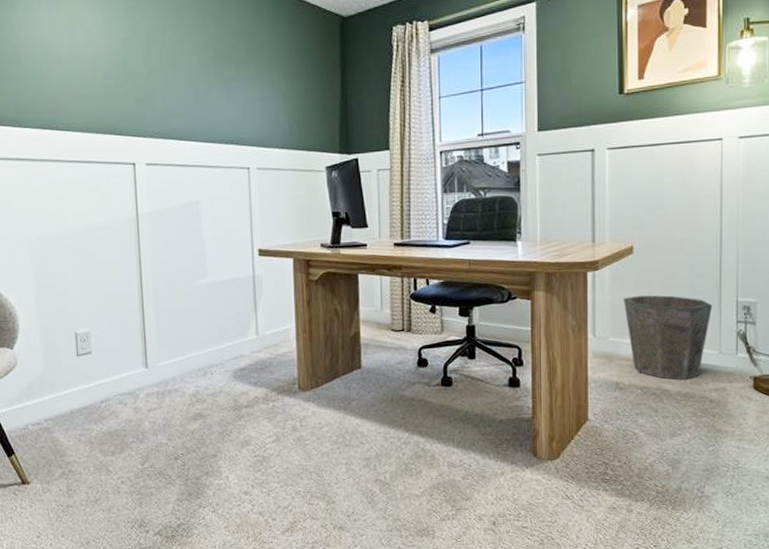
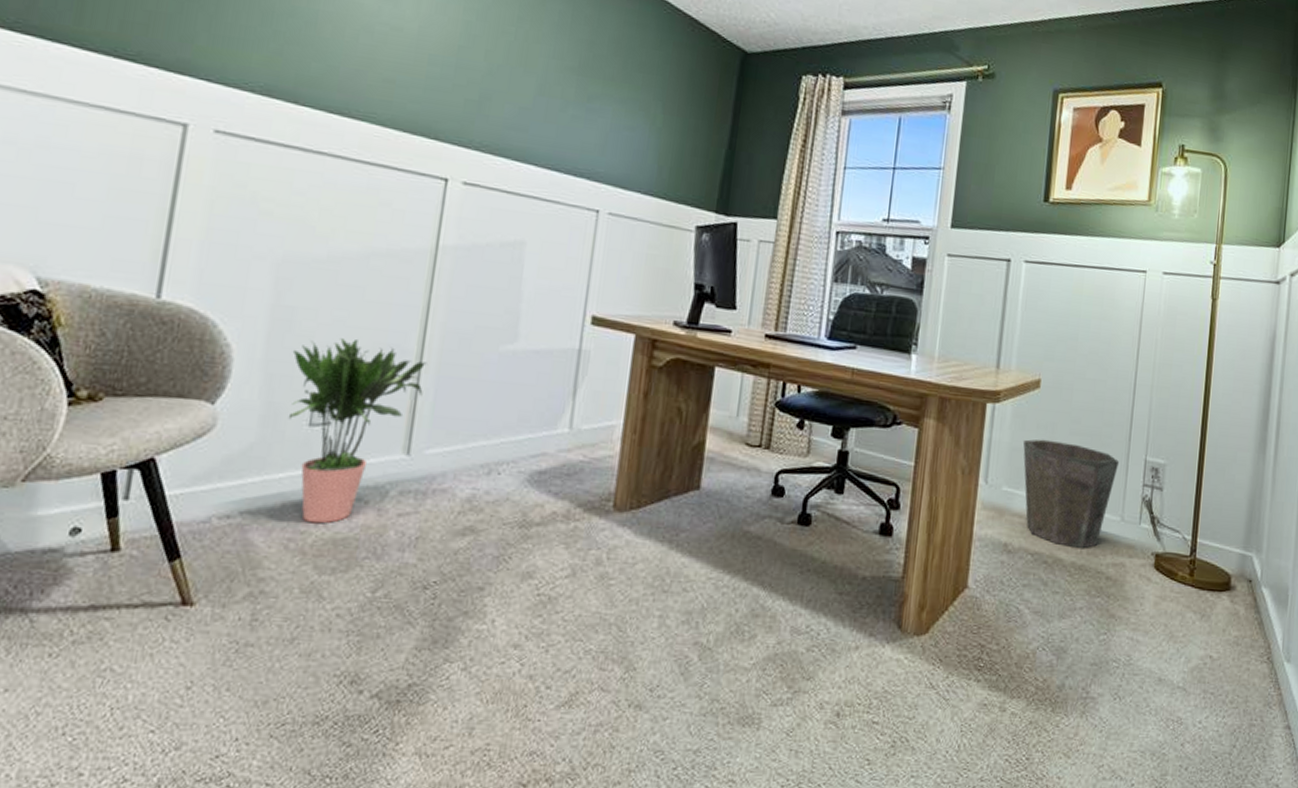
potted plant: none [55,292,148,422] -> present [288,338,427,524]

